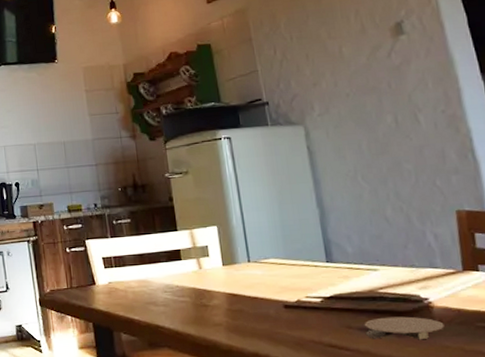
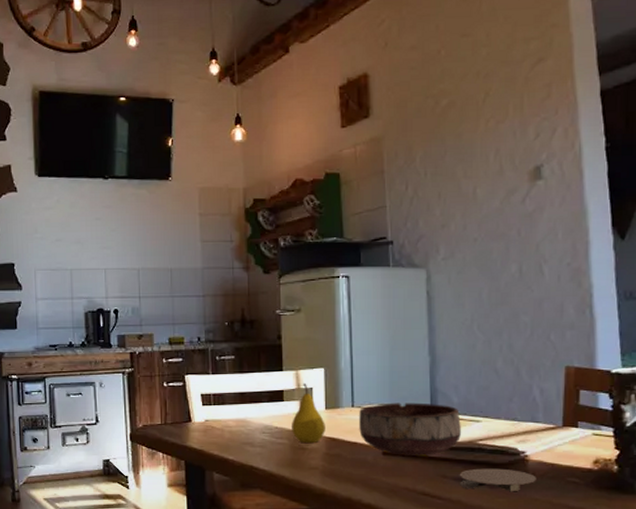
fruit: none [191,241,225,301] -> present [292,383,325,444]
bowl: none [256,254,360,308] -> present [359,402,461,455]

